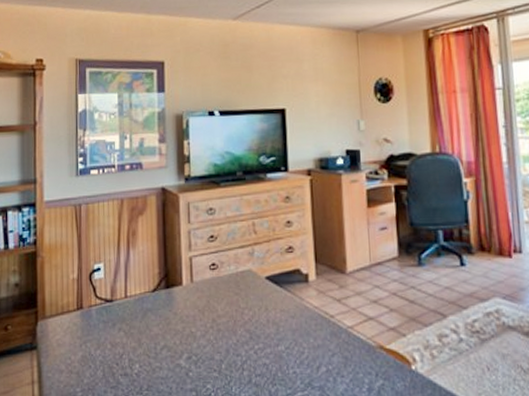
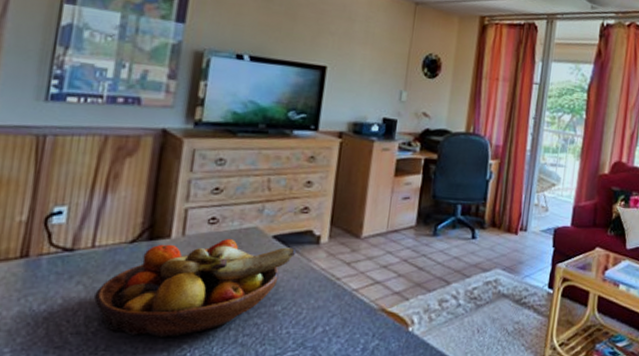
fruit bowl: none [133,283,289,379] -> present [94,239,297,338]

